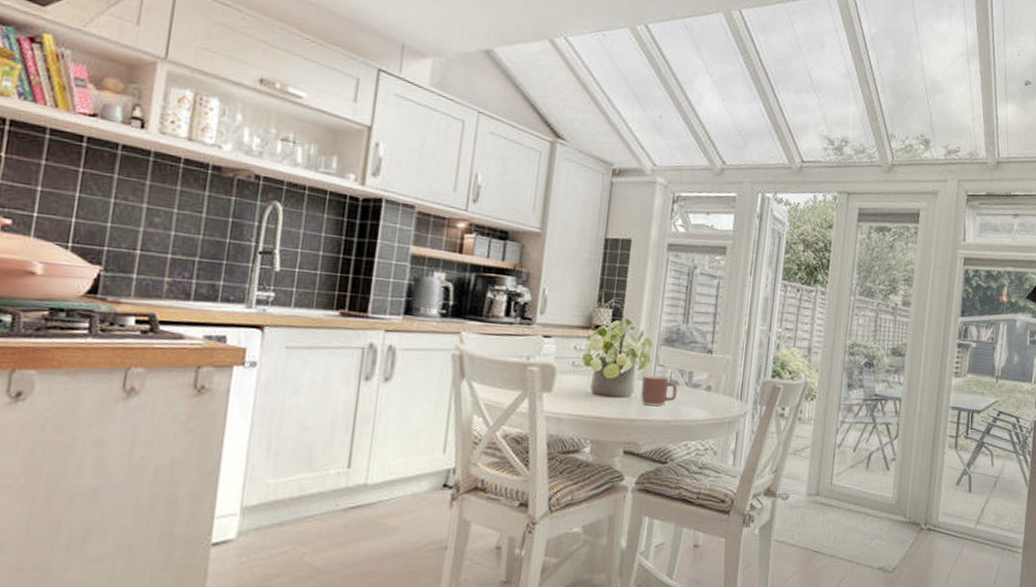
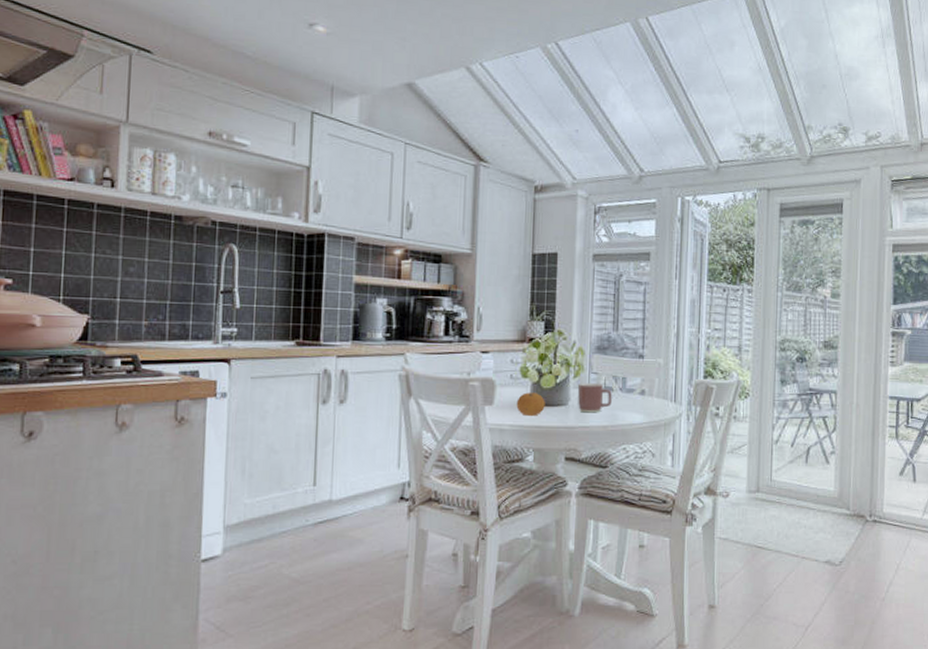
fruit: none [576,381,607,406] -> present [516,392,545,416]

